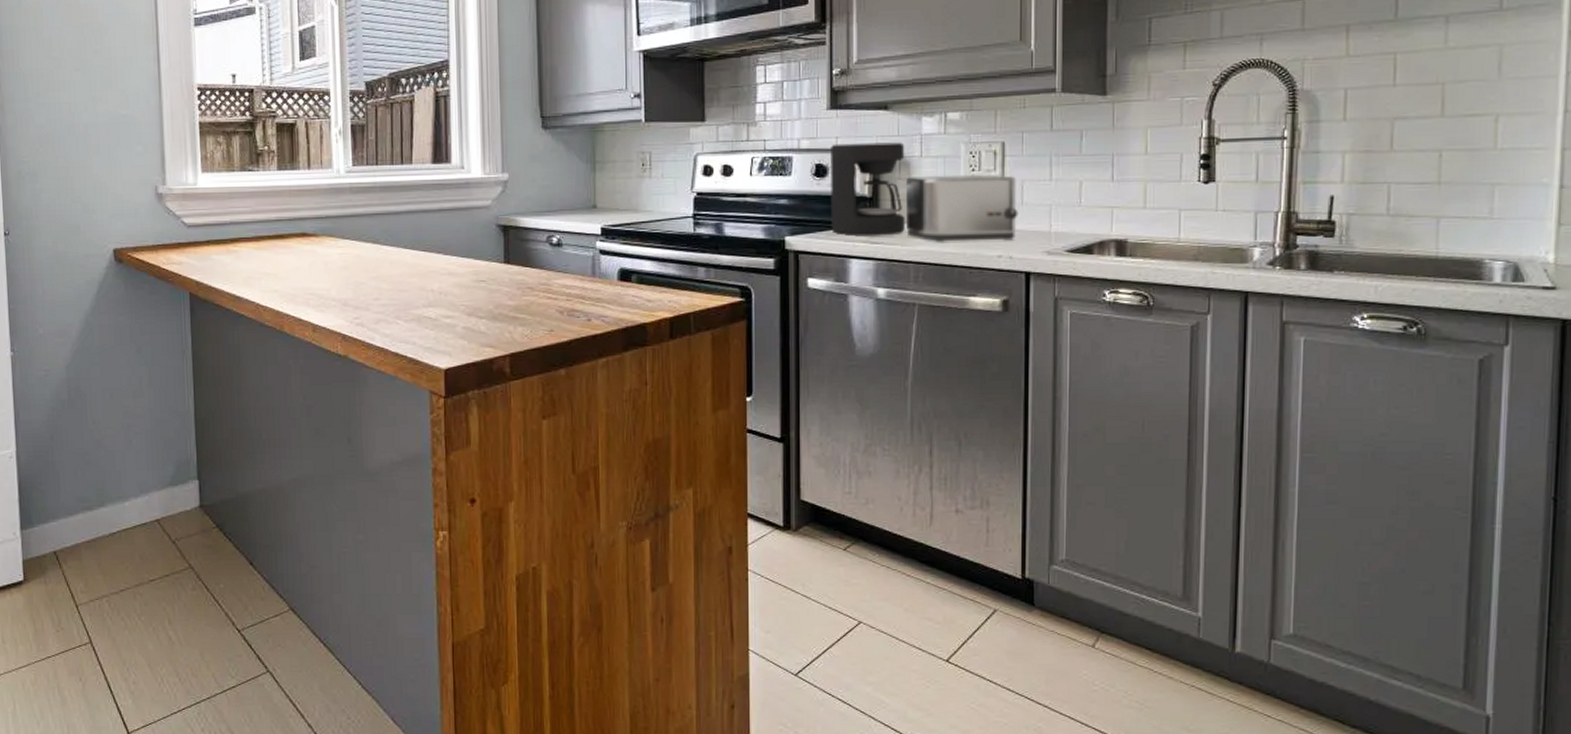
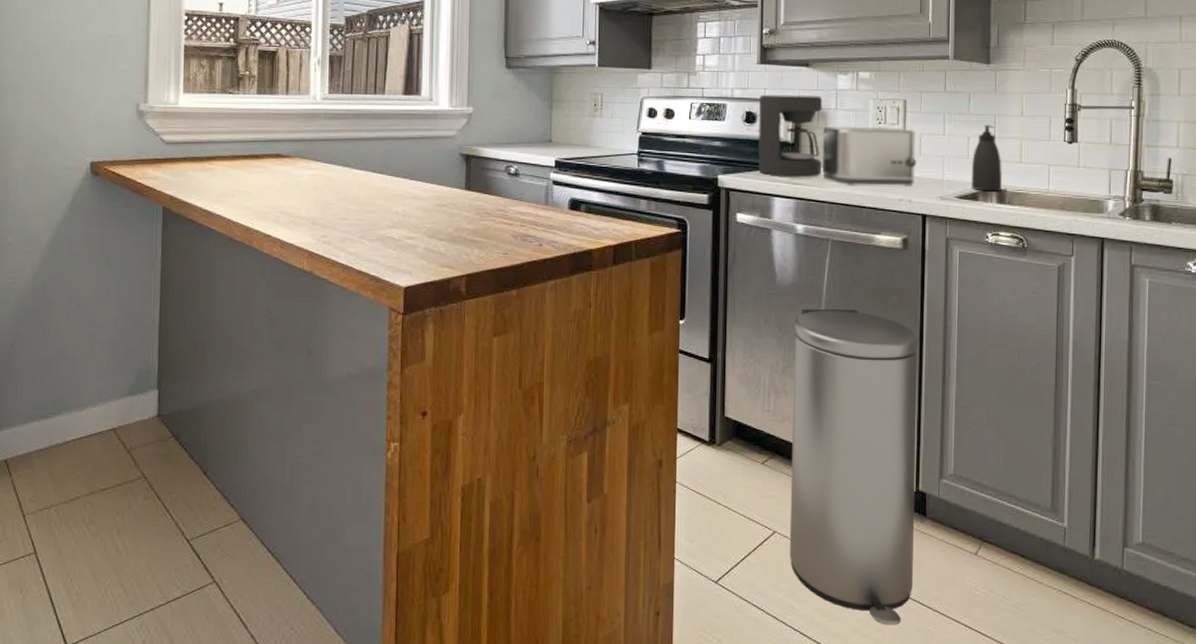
pedal bin: none [877,381,1023,722] -> present [789,309,918,625]
soap dispenser: none [1084,166,1122,243] -> present [971,124,1002,192]

